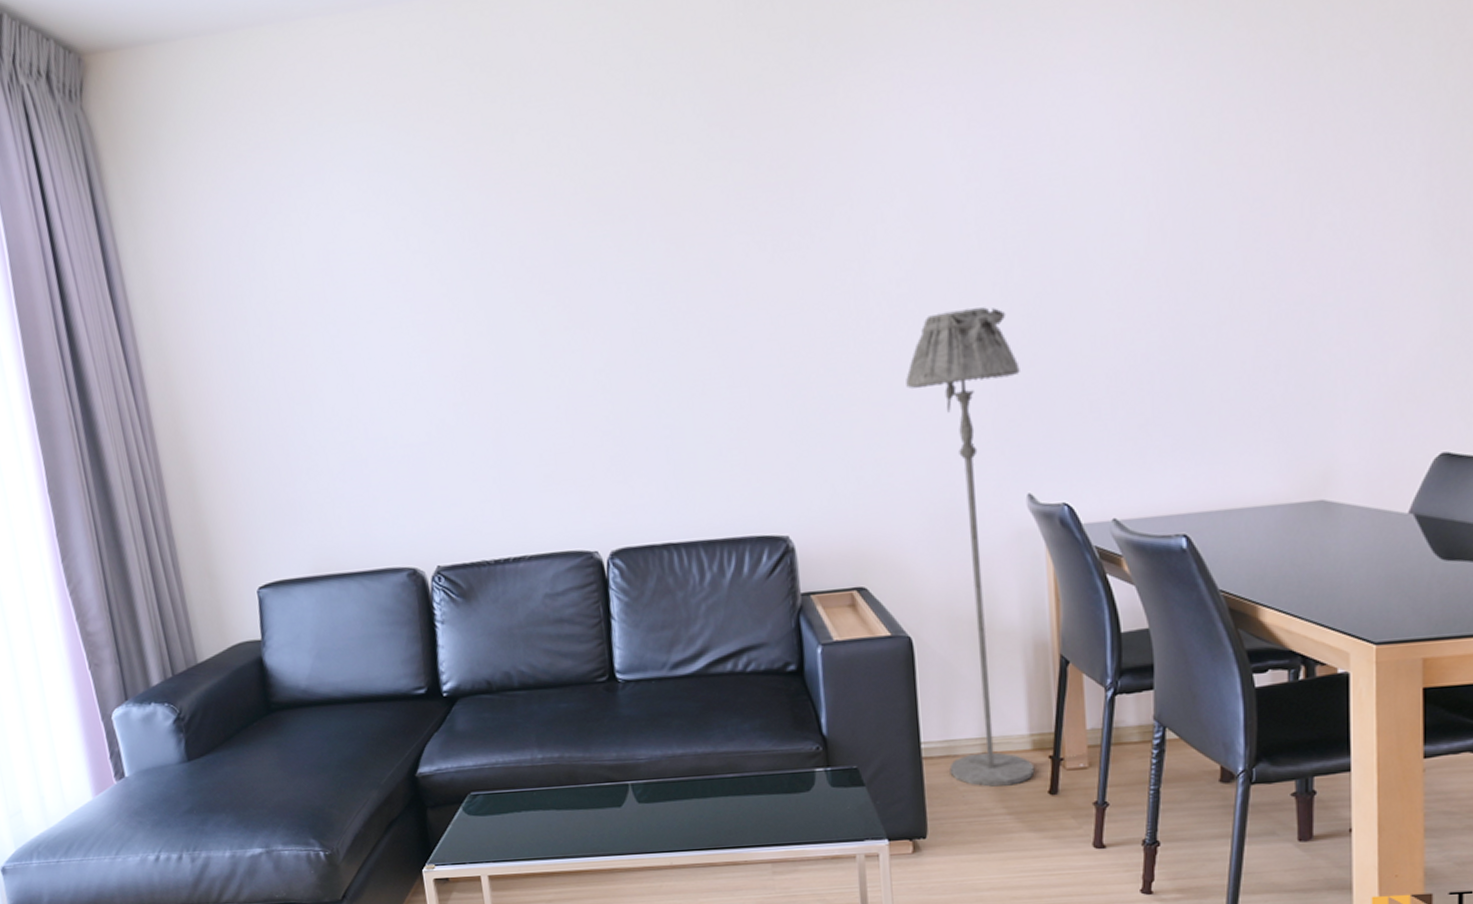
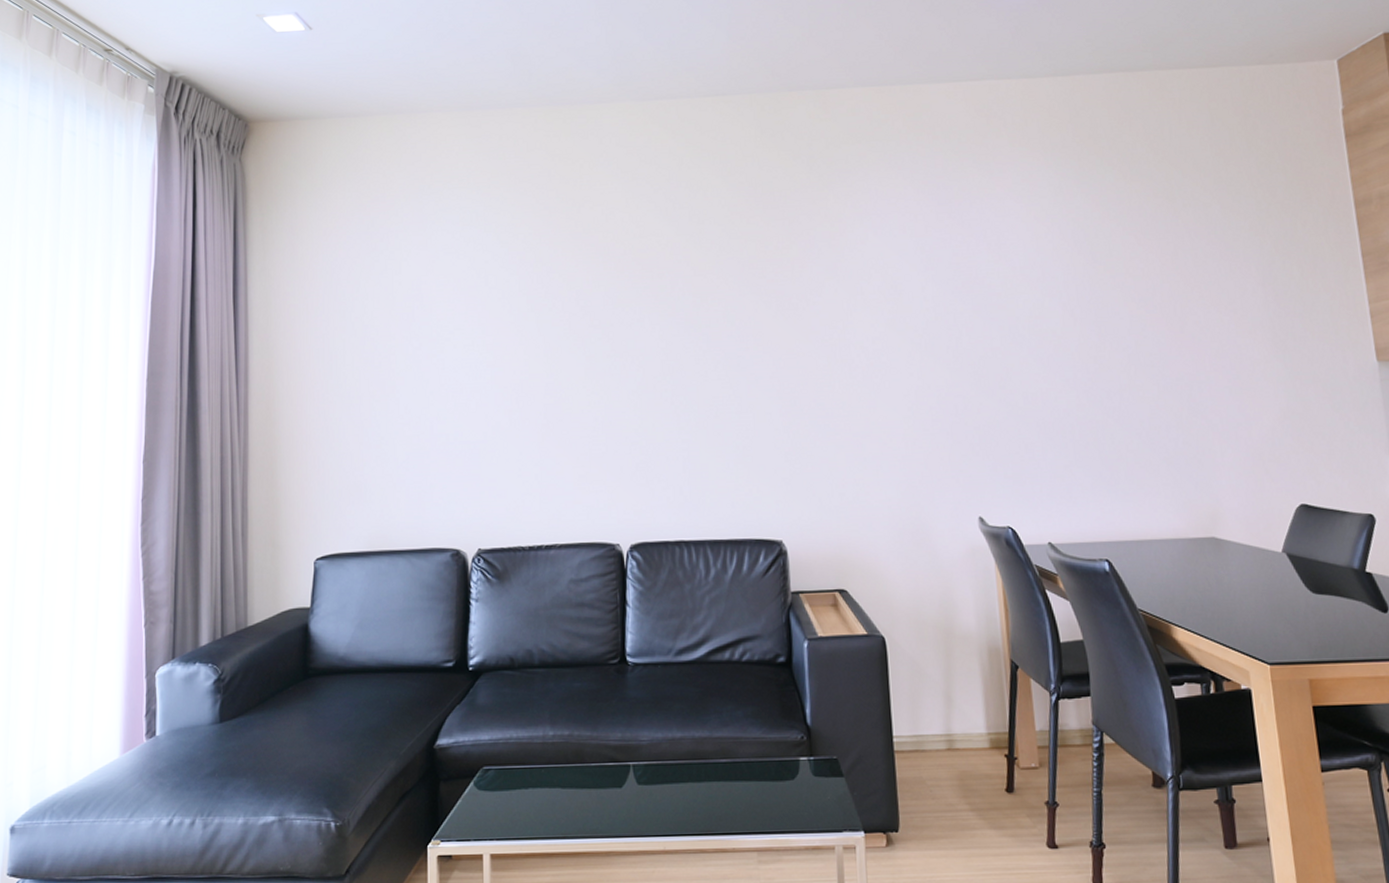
floor lamp: present [906,307,1035,787] -> none [880,364,993,783]

